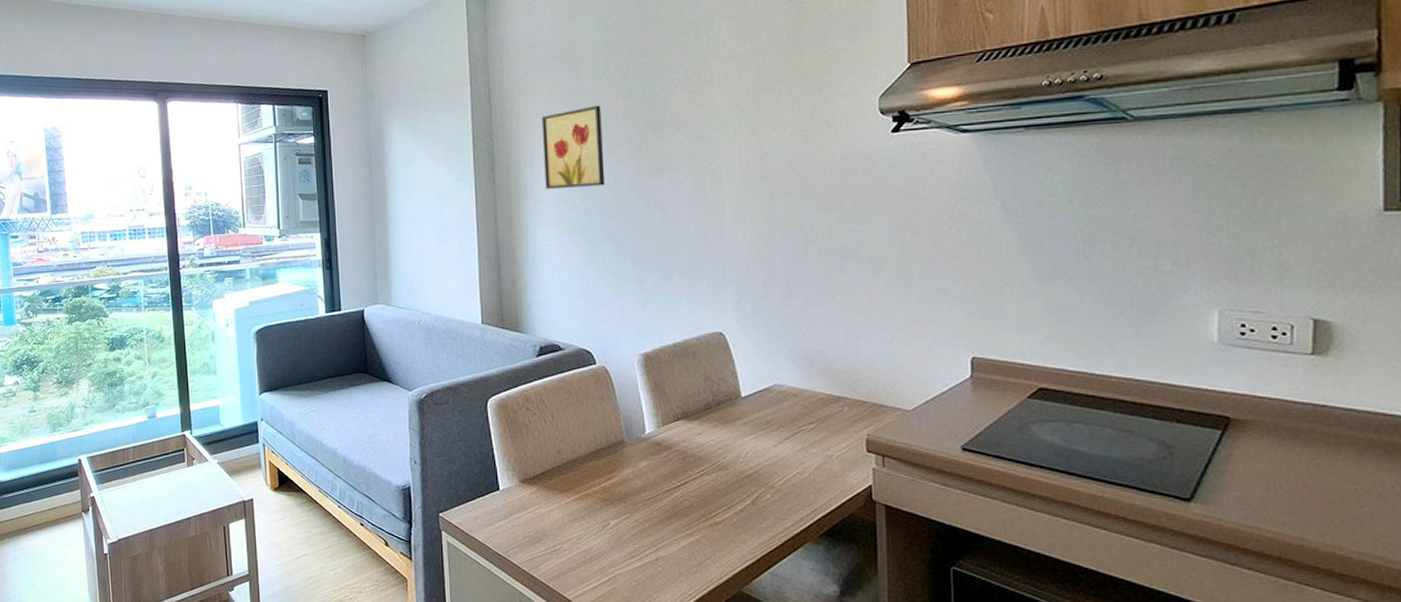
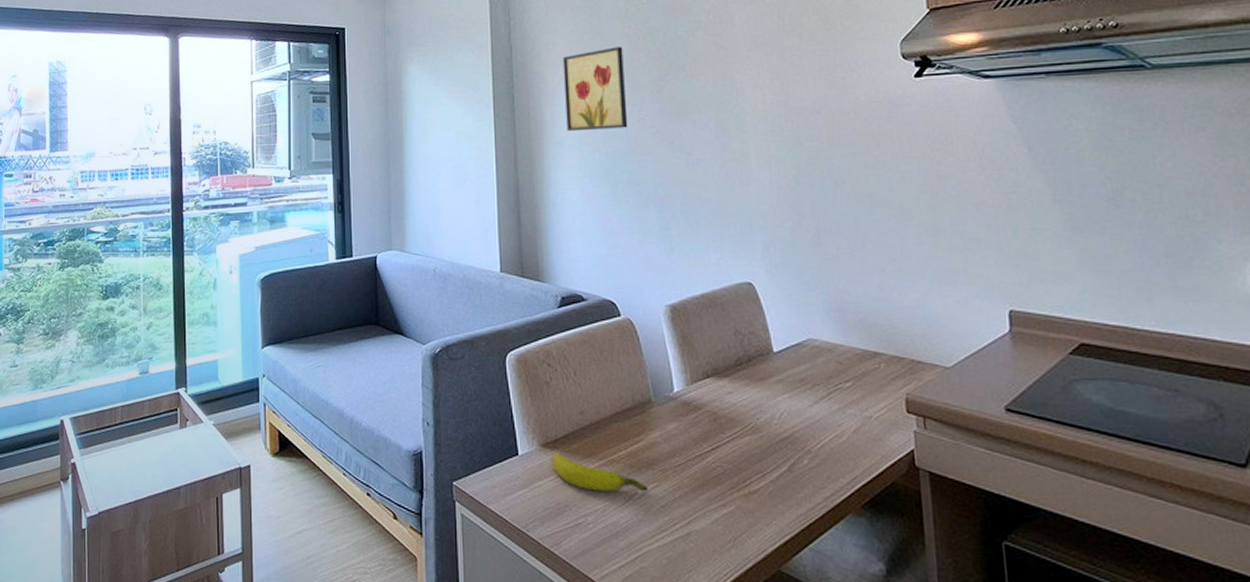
banana: none [530,489,619,523] -> present [551,453,647,492]

